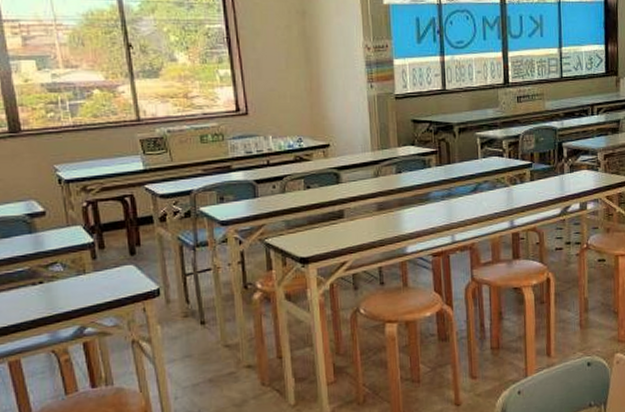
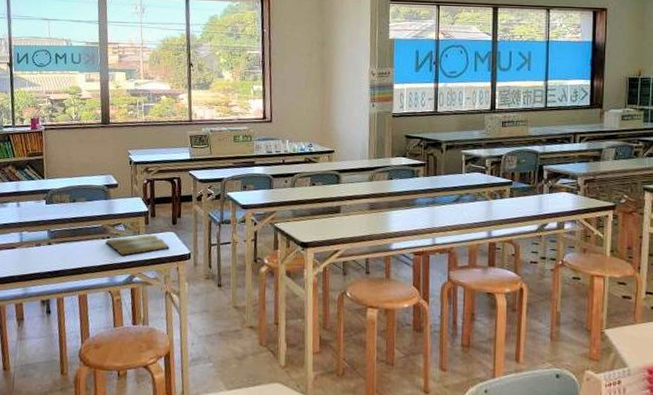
book: none [38,271,130,303] -> present [106,234,170,256]

